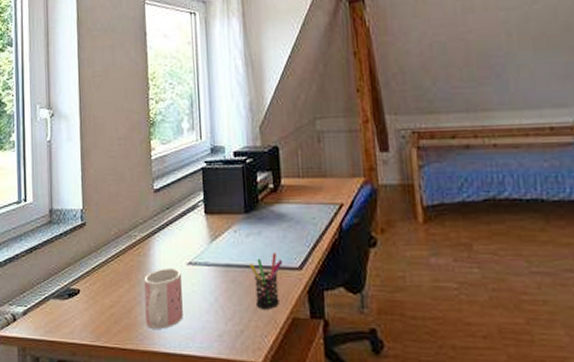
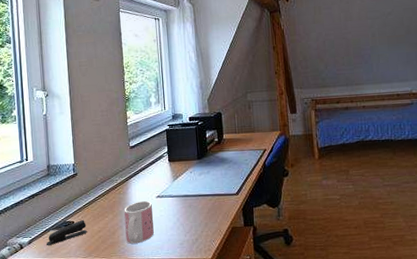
stapler: none [45,288,96,321] -> present [47,220,87,246]
pen holder: present [250,253,283,309] -> none [202,185,225,223]

